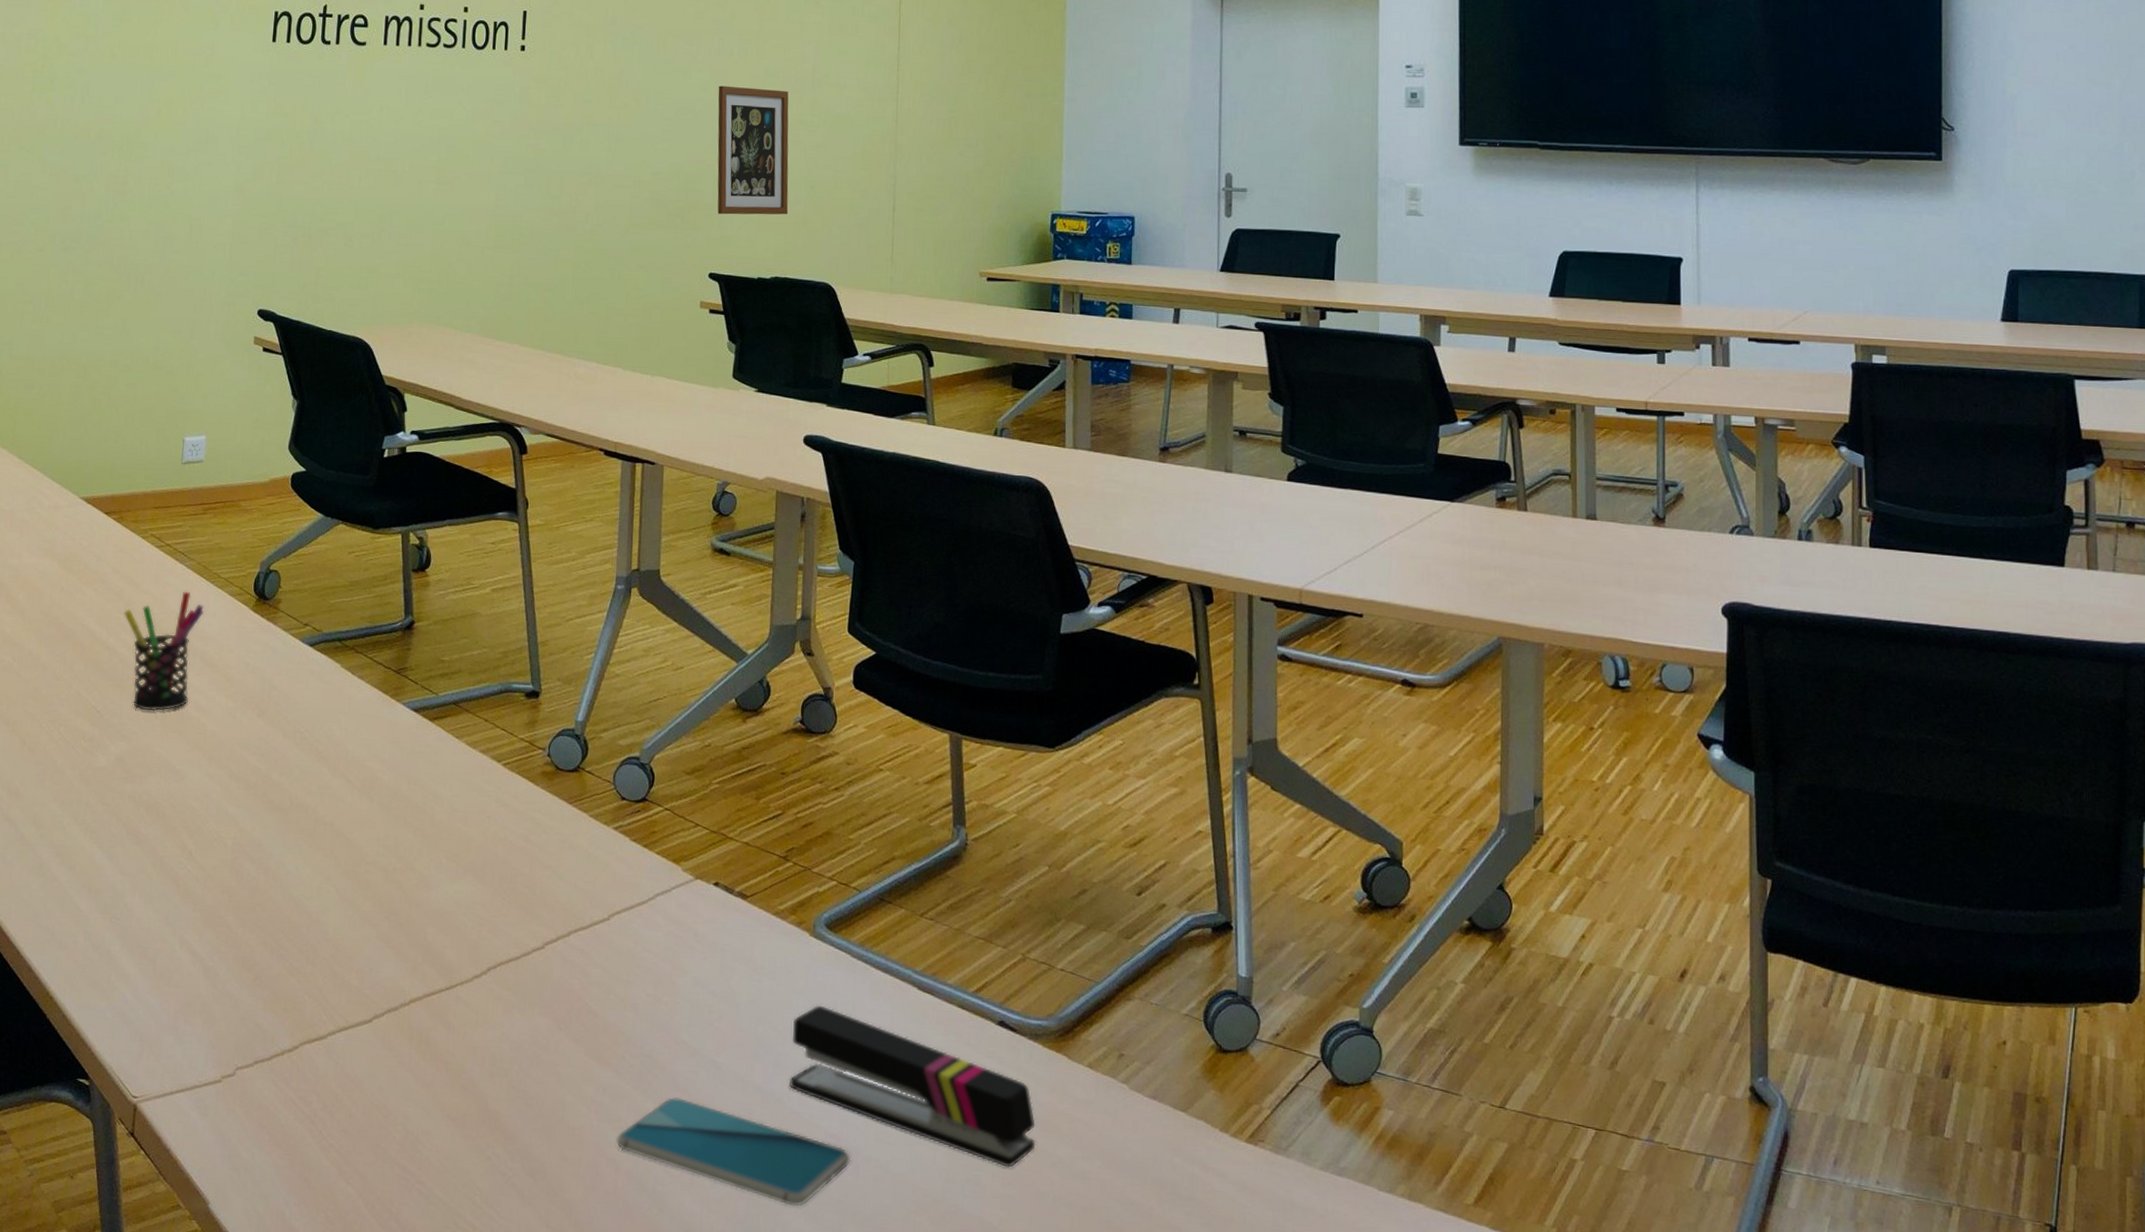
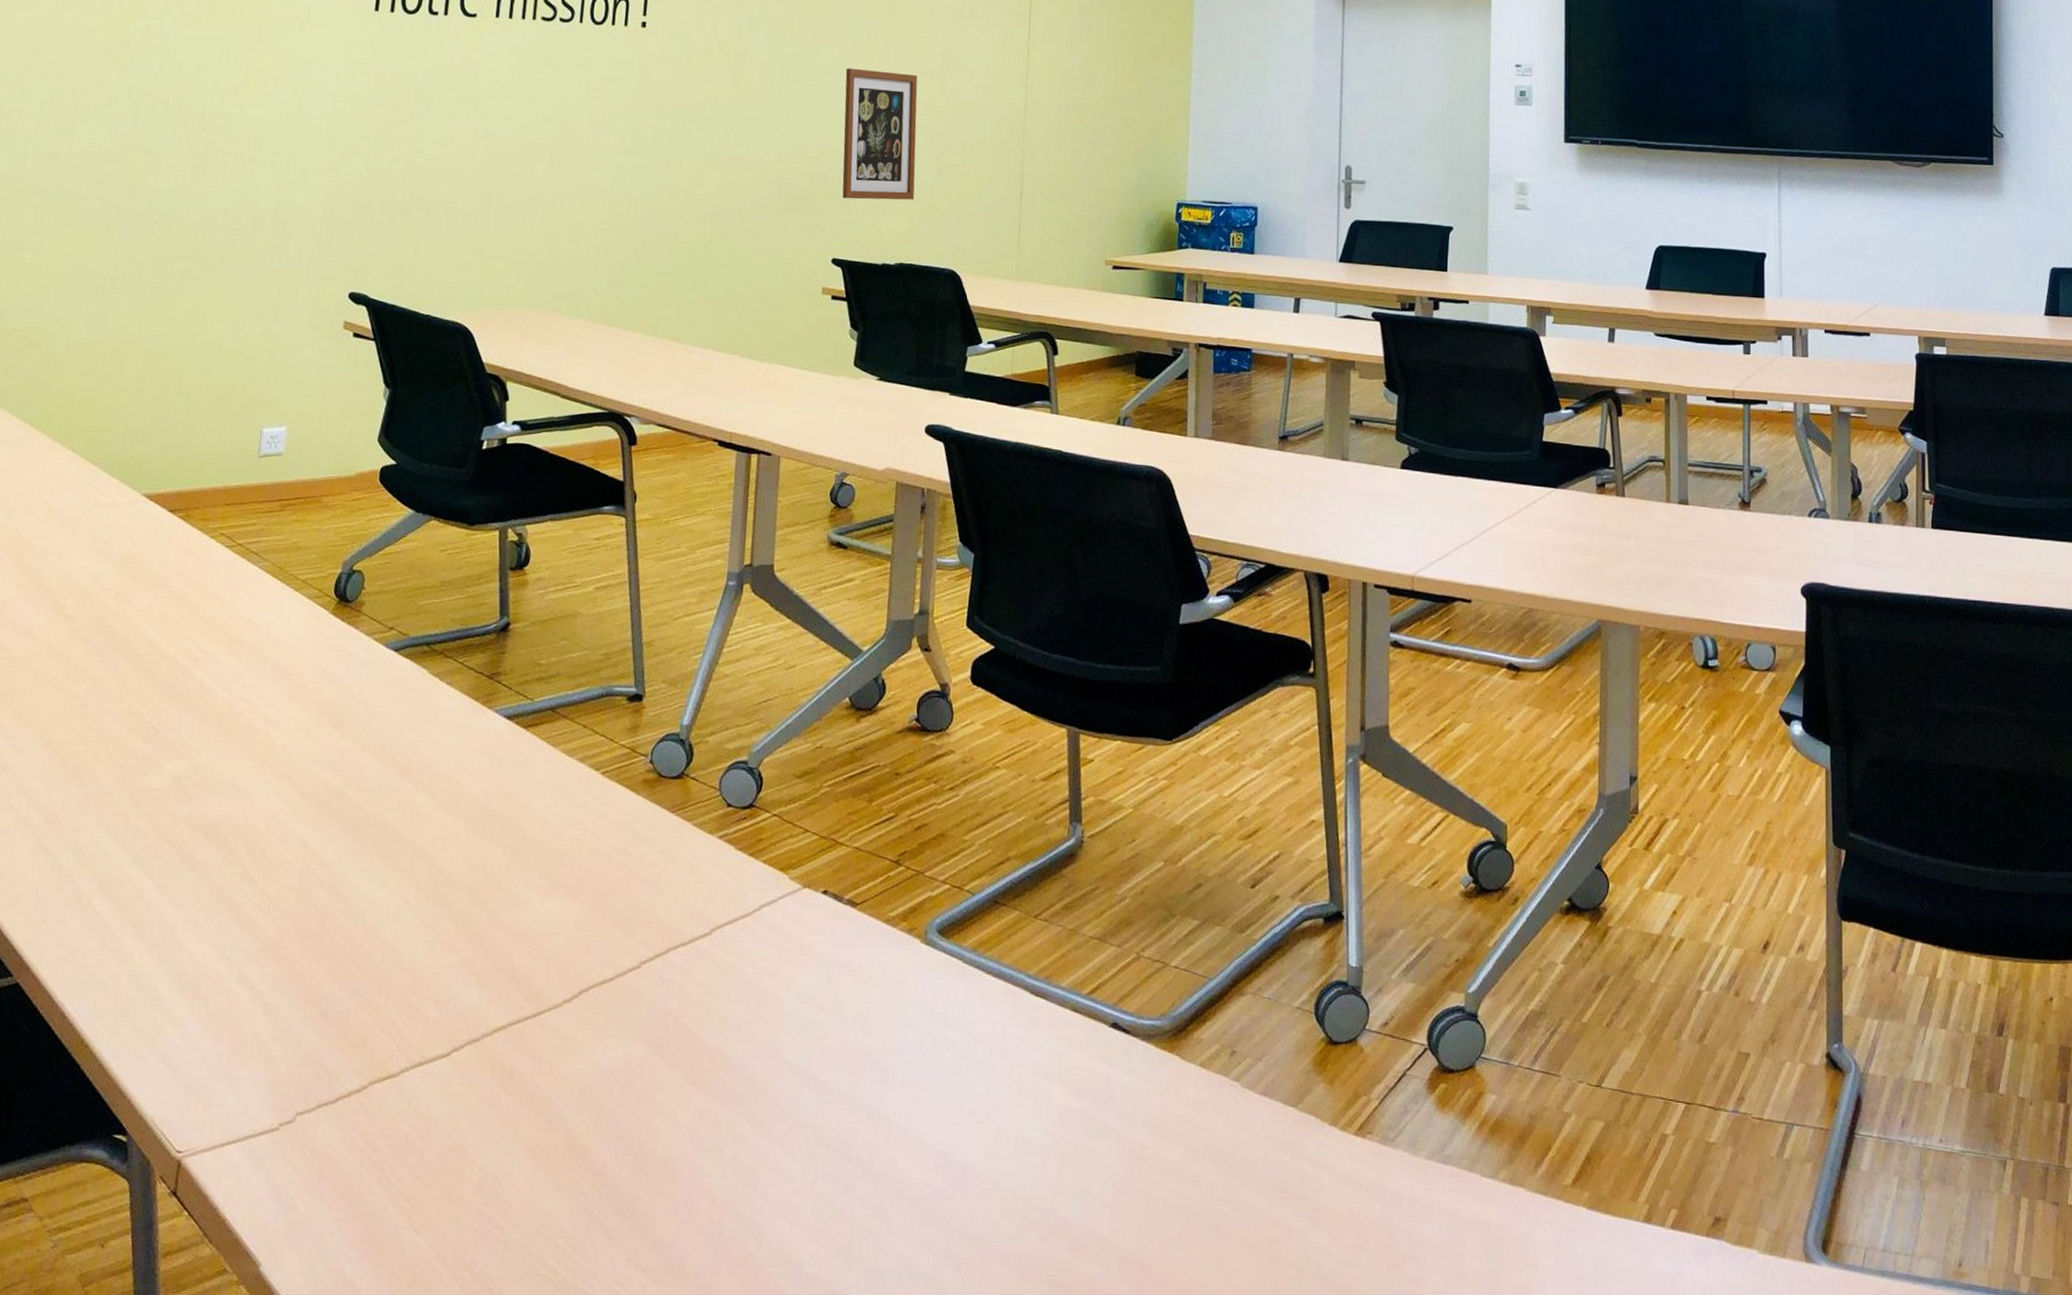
pen holder: present [123,591,205,711] -> none [186,594,278,726]
smartphone: present [616,1097,852,1206] -> none [713,1120,959,1229]
stapler: present [788,1004,1036,1168] -> none [896,1014,1147,1175]

